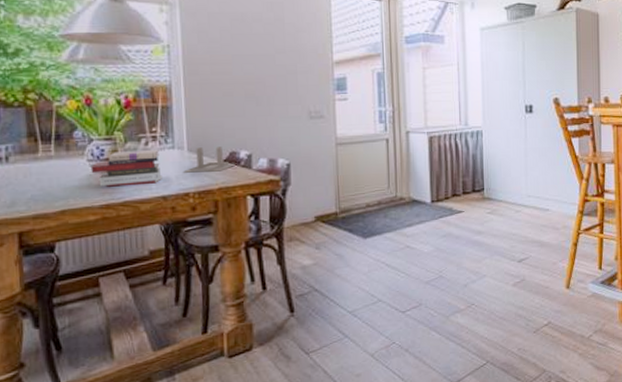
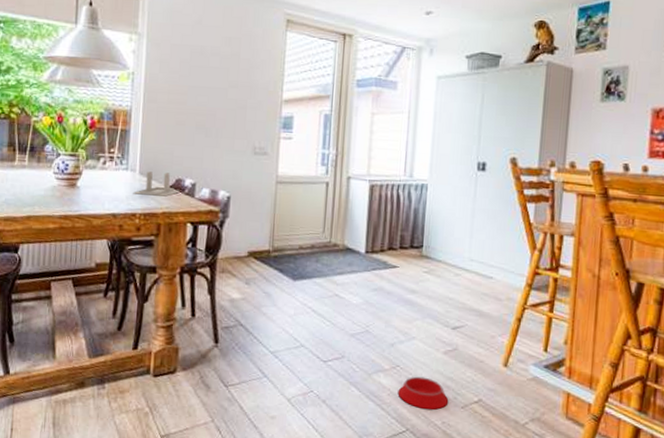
books: present [90,149,162,187] -> none [55,167,115,201]
pet bowl: none [475,310,522,341] -> present [398,376,449,410]

